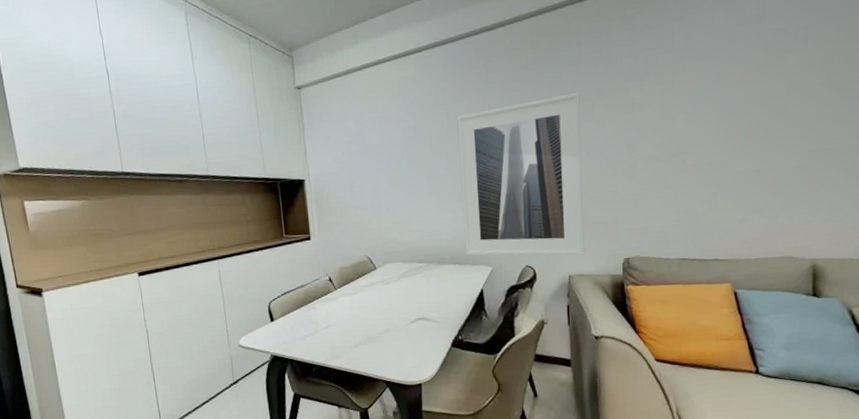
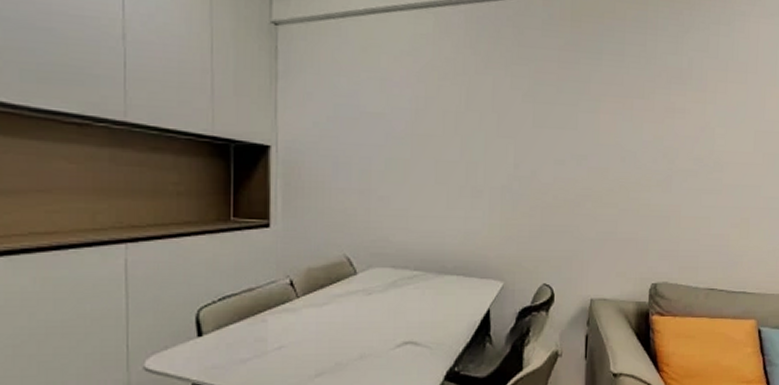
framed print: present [457,92,585,256] -> none [473,86,619,276]

